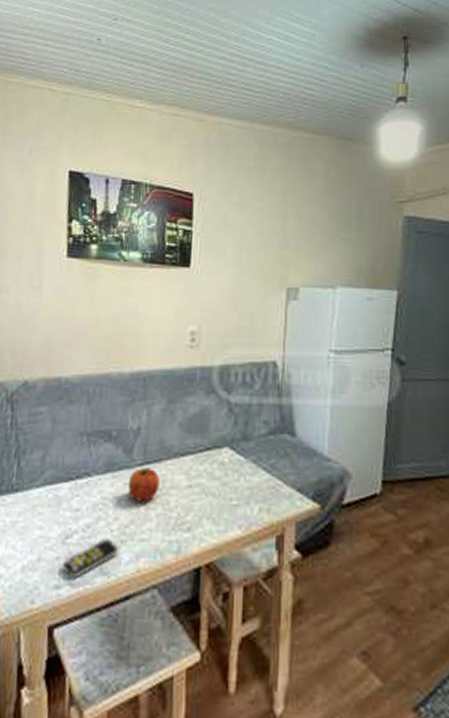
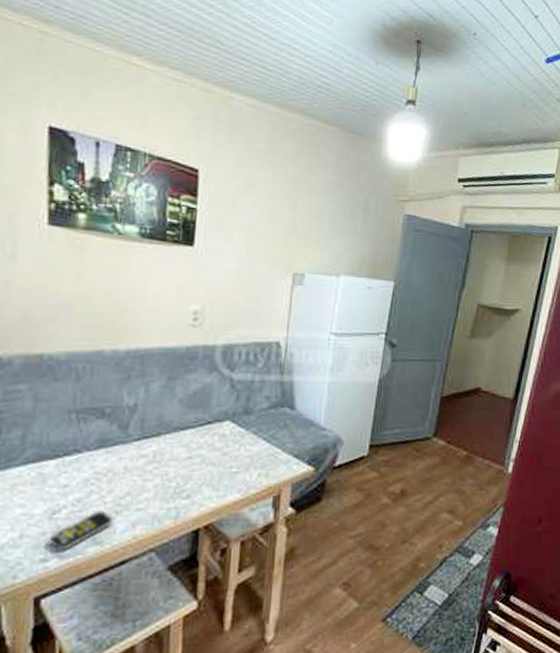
fruit: present [128,466,160,502] -> none [123,441,158,474]

